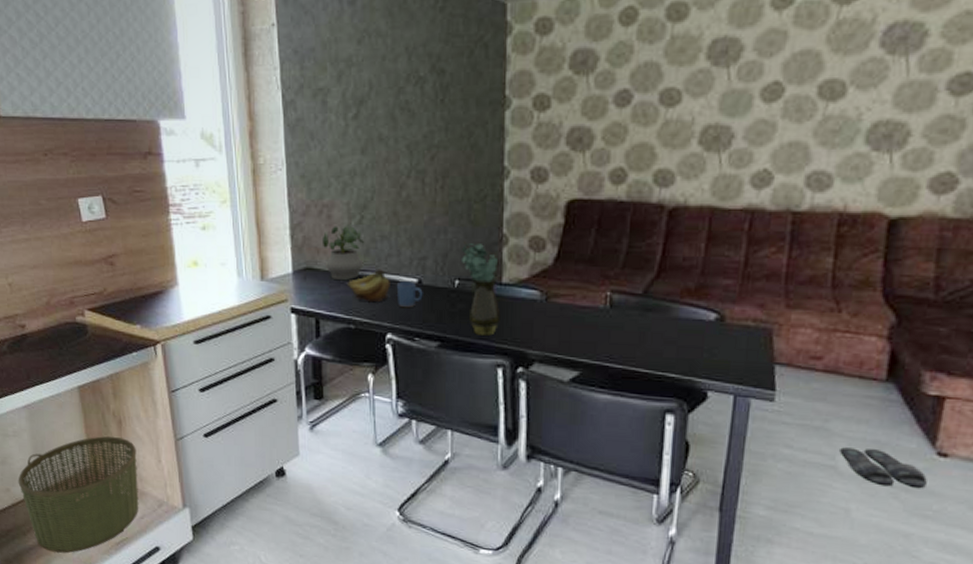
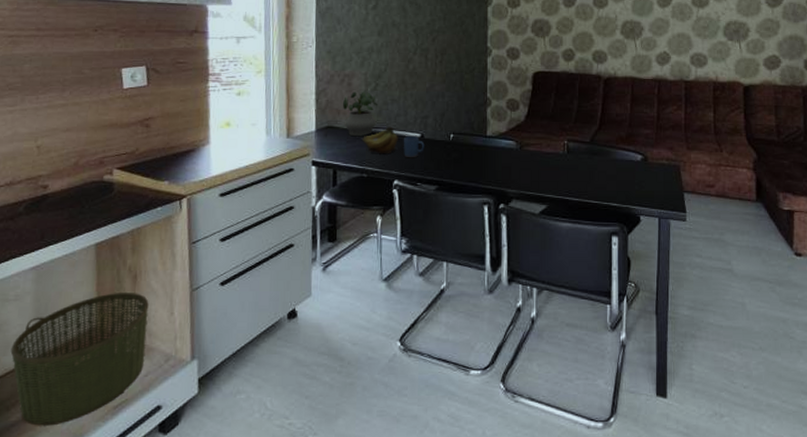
vase: present [462,240,501,336] -> none [456,103,486,179]
slippers: present [840,447,927,488] -> none [733,254,791,283]

